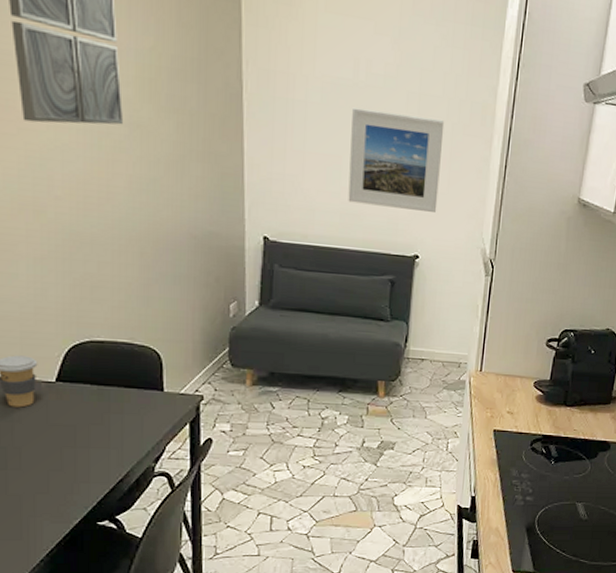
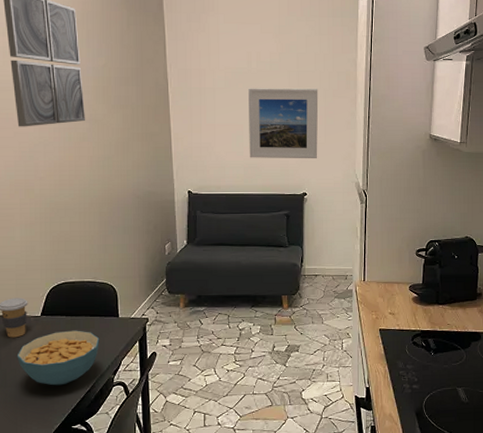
cereal bowl: none [21,403,137,472] -> present [16,330,100,386]

